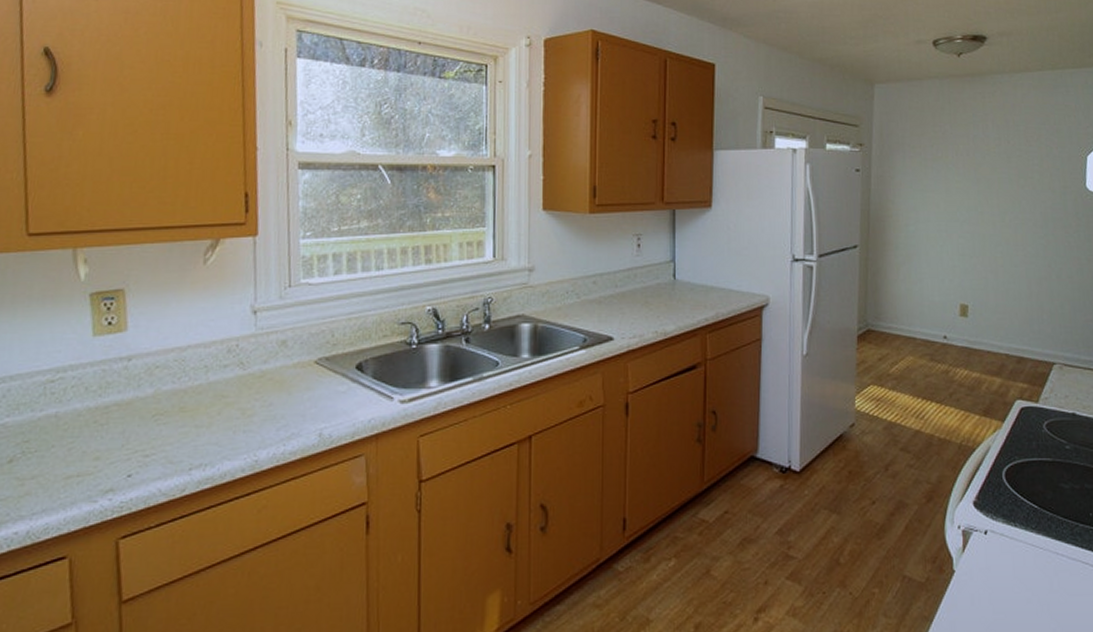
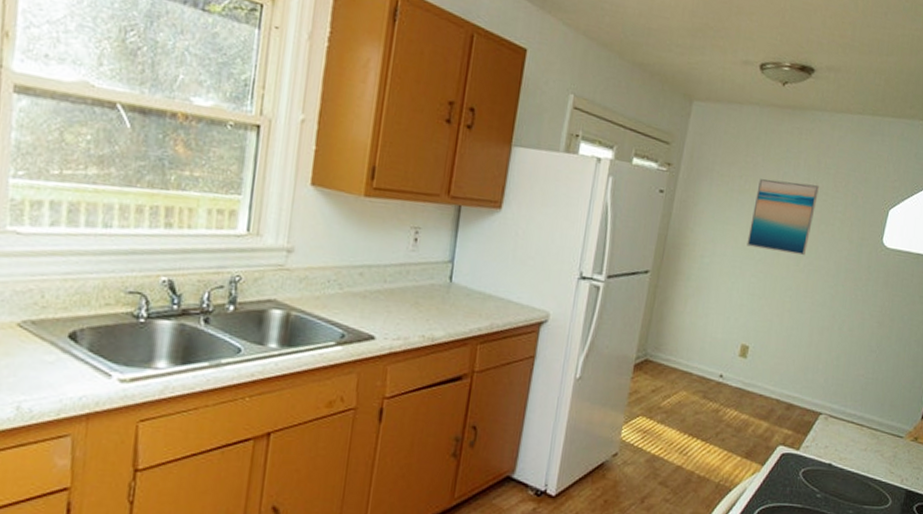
wall art: none [948,143,1012,212] -> present [747,179,819,256]

